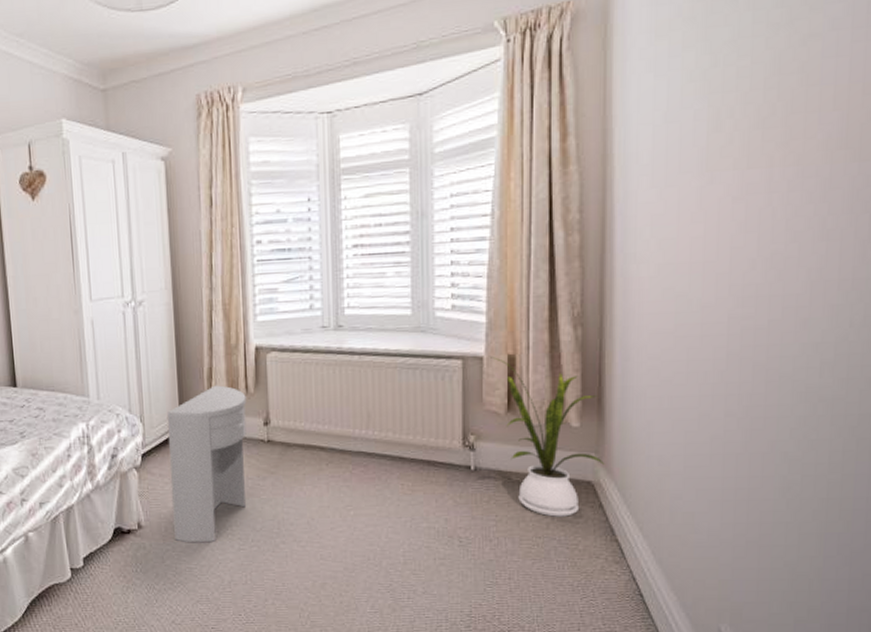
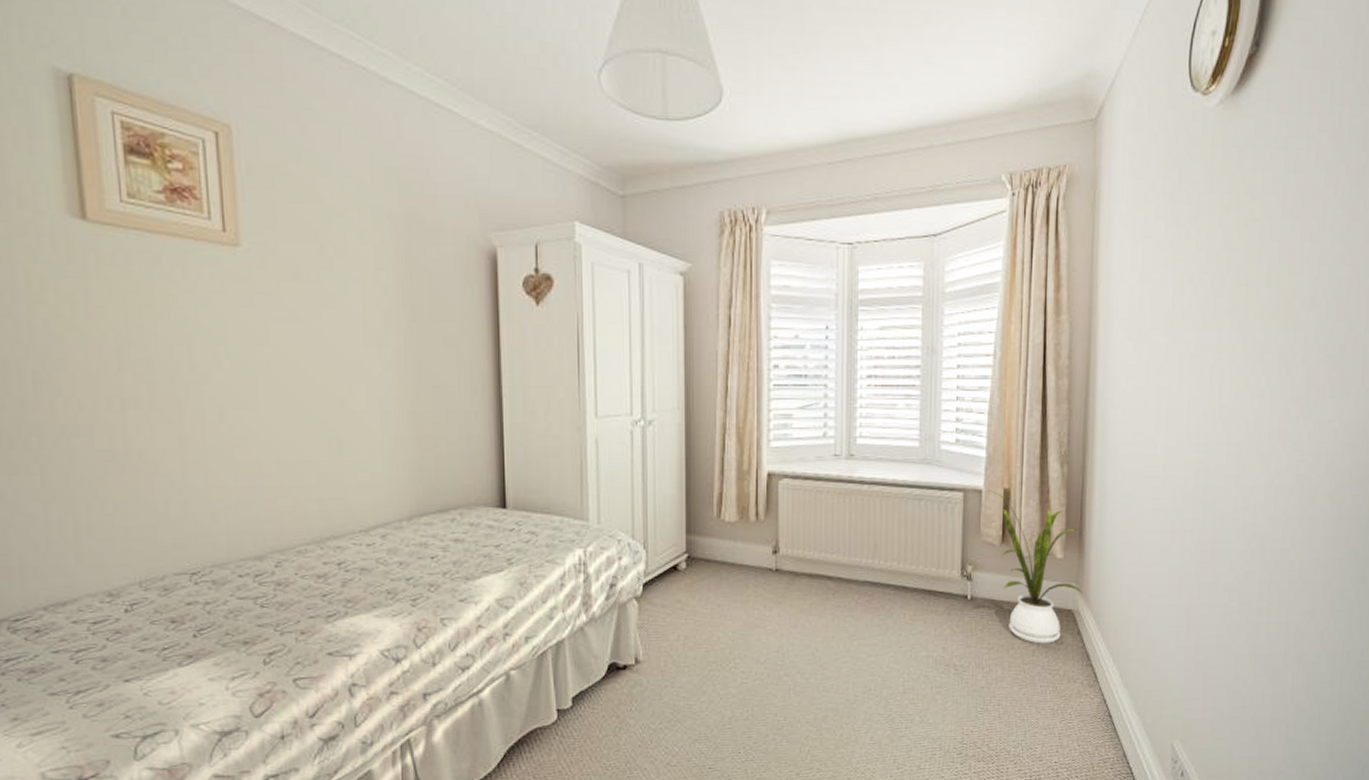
nightstand: present [166,385,247,543] -> none [672,511,756,678]

